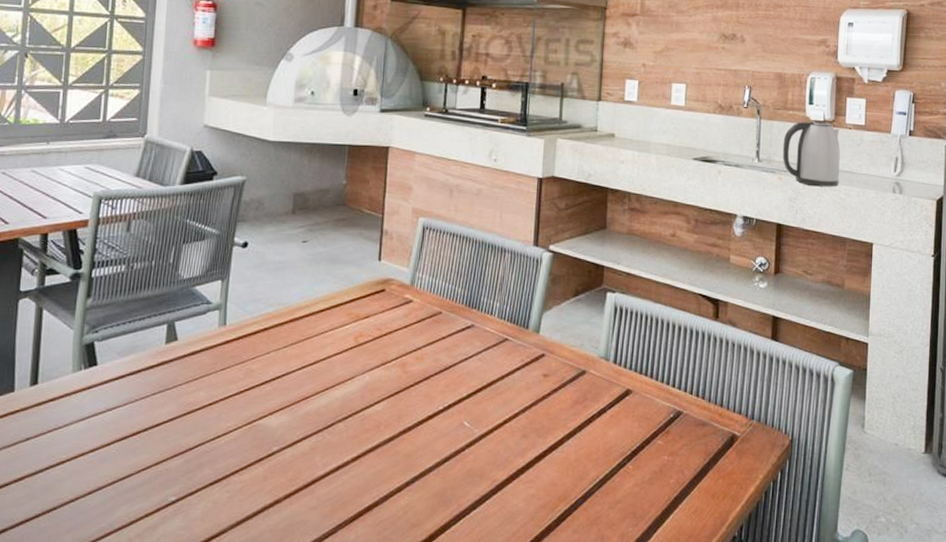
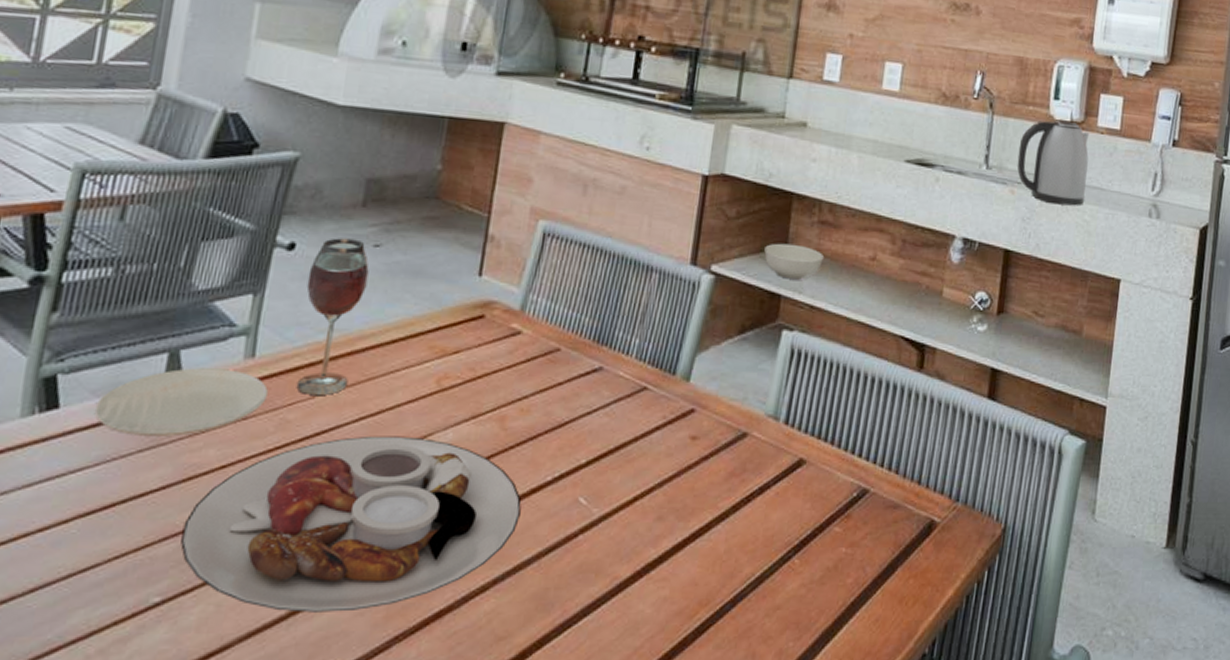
plate: none [120,334,237,383] -> present [94,368,268,436]
platter: none [186,379,422,507] -> present [180,435,522,613]
wineglass: none [256,237,301,351] -> present [296,238,369,395]
bowl: none [588,226,636,254] -> present [763,243,825,280]

